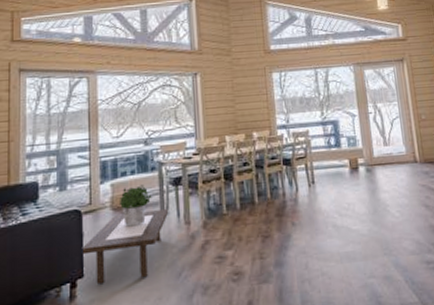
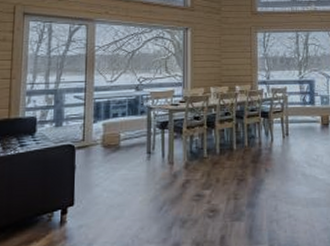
coffee table: present [82,209,169,285] -> none [73,150,155,213]
potted plant: present [120,185,152,228] -> none [110,126,140,164]

